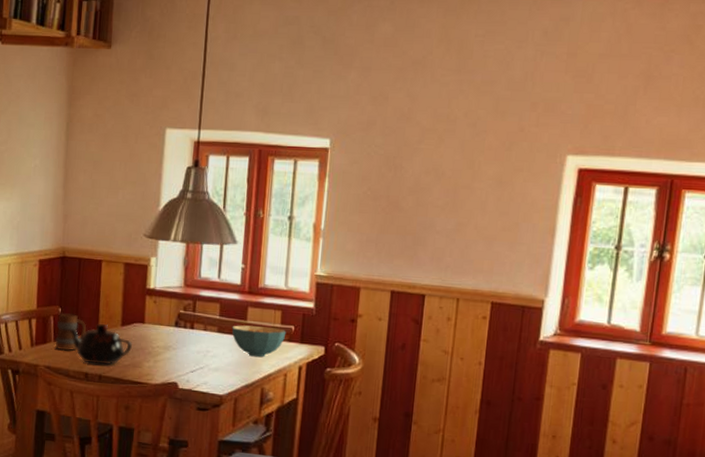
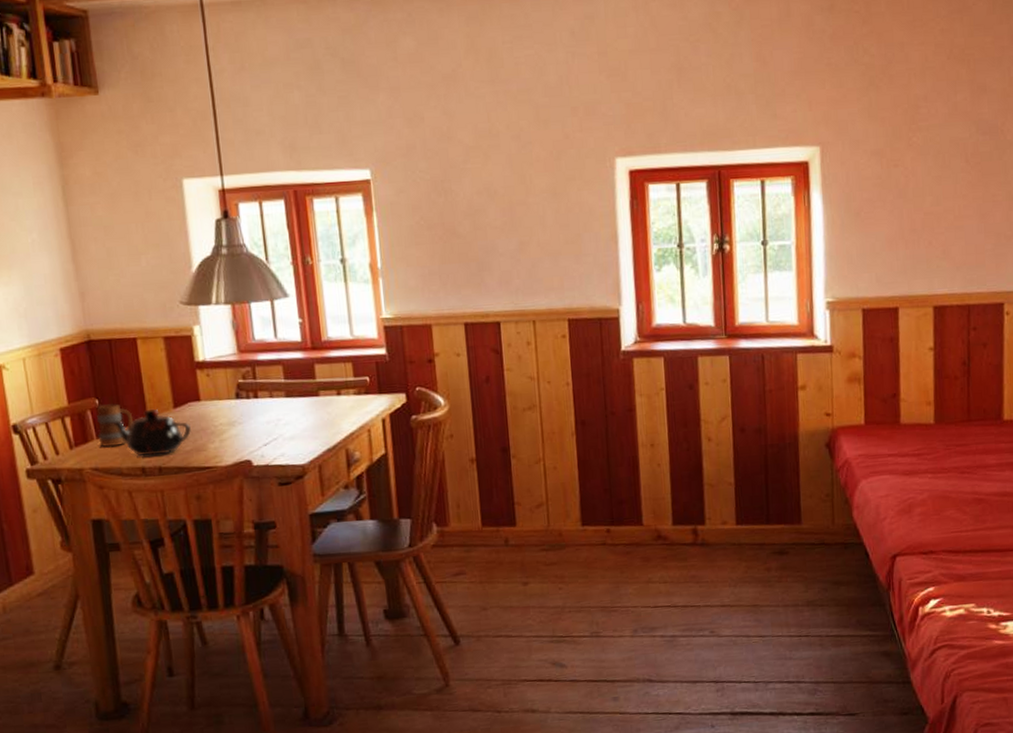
cereal bowl: present [231,325,287,357] -> none [300,382,362,417]

